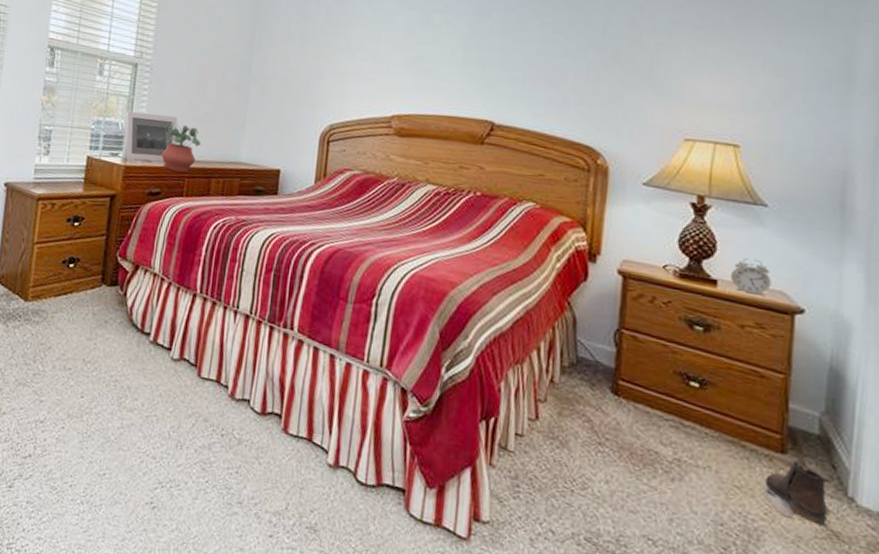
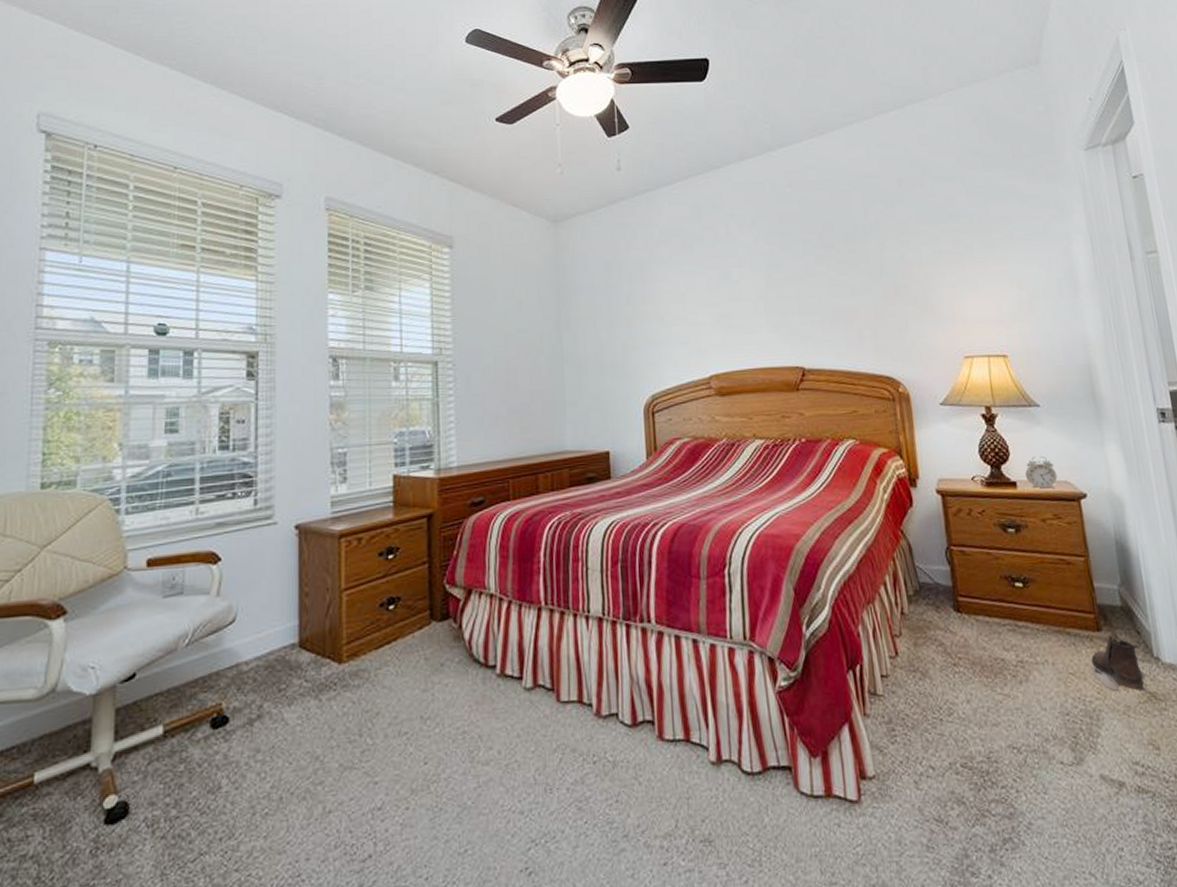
picture frame: present [124,110,178,163] -> none [431,413,495,471]
potted plant: present [161,122,201,172] -> none [478,420,521,474]

